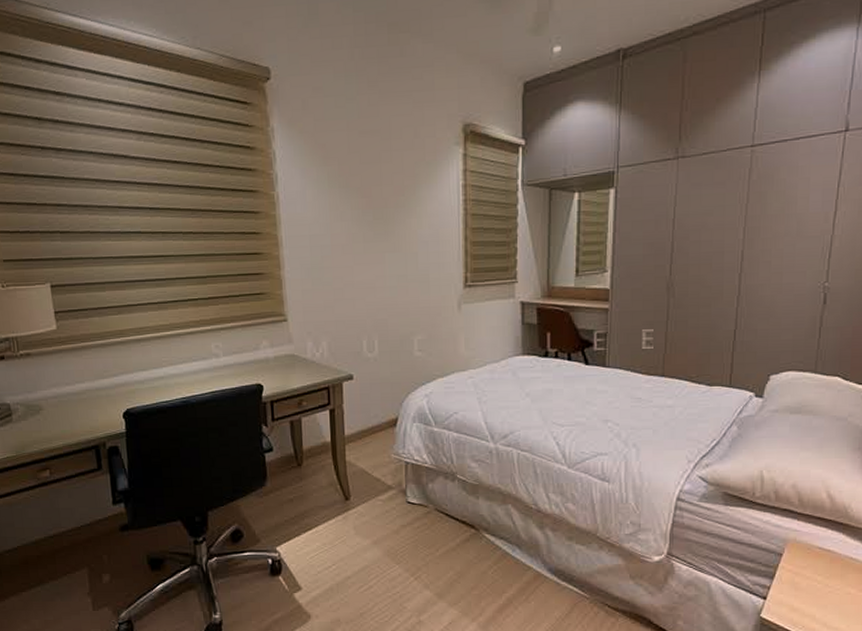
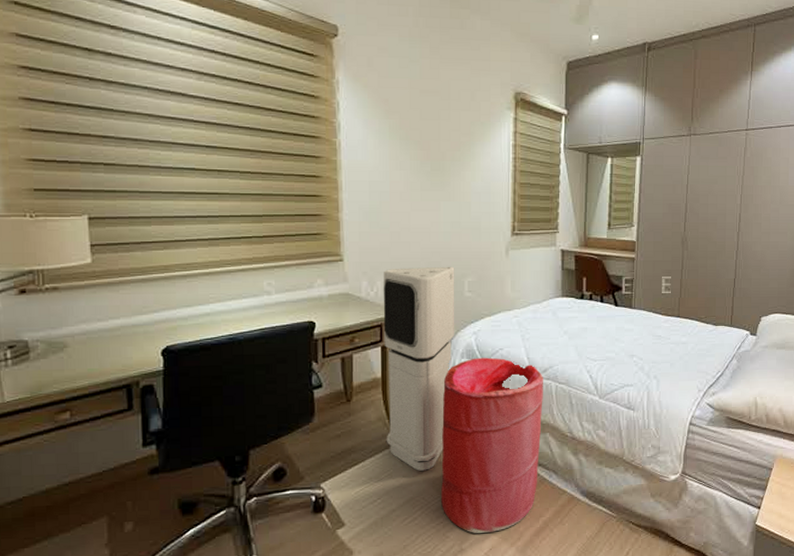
air purifier: none [328,323,405,540] -> present [383,266,455,472]
laundry hamper: none [394,421,504,606] -> present [441,357,543,533]

